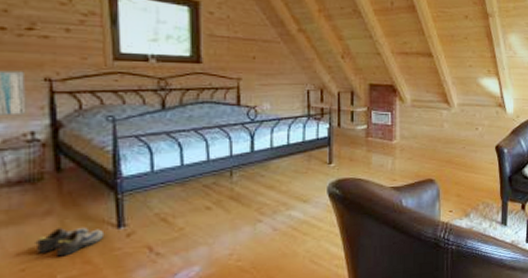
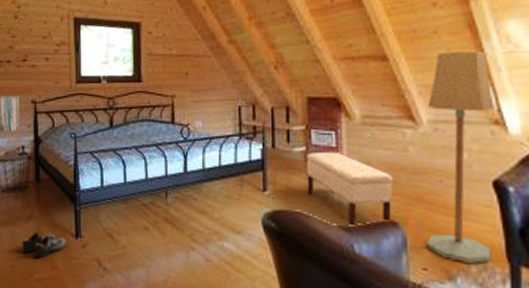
bench: none [367,128,432,188] -> present [306,151,393,228]
floor lamp: none [452,53,500,203] -> present [426,50,495,264]

